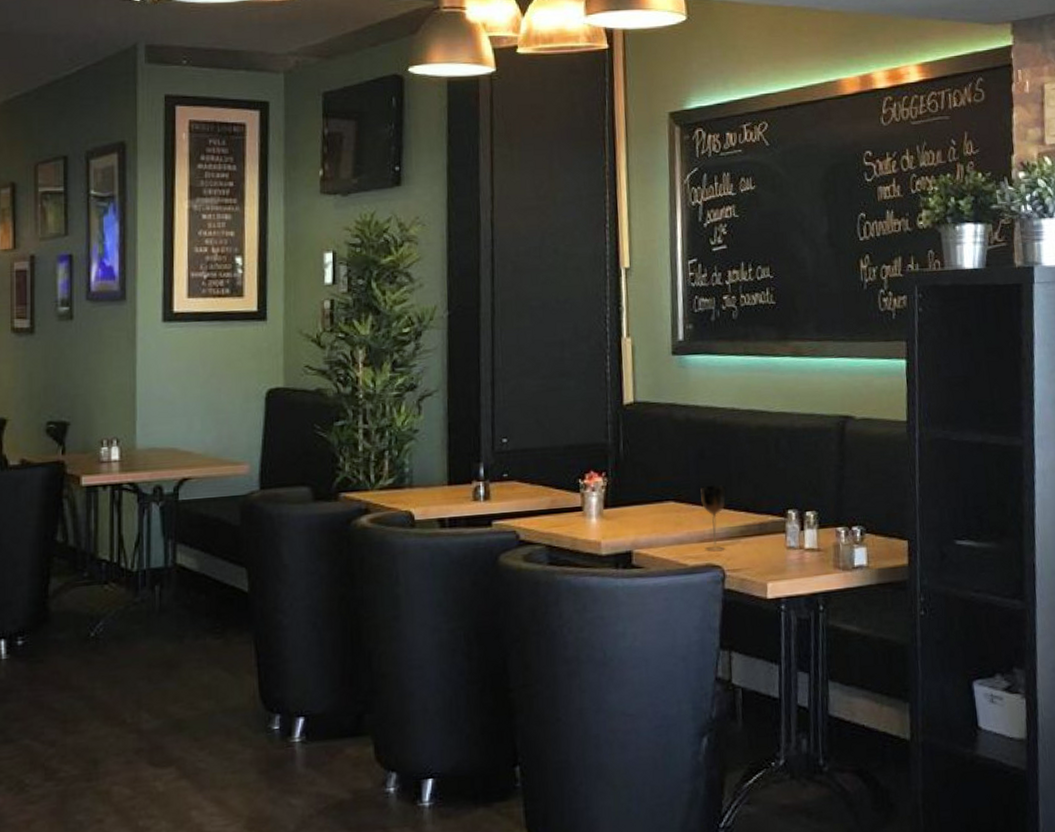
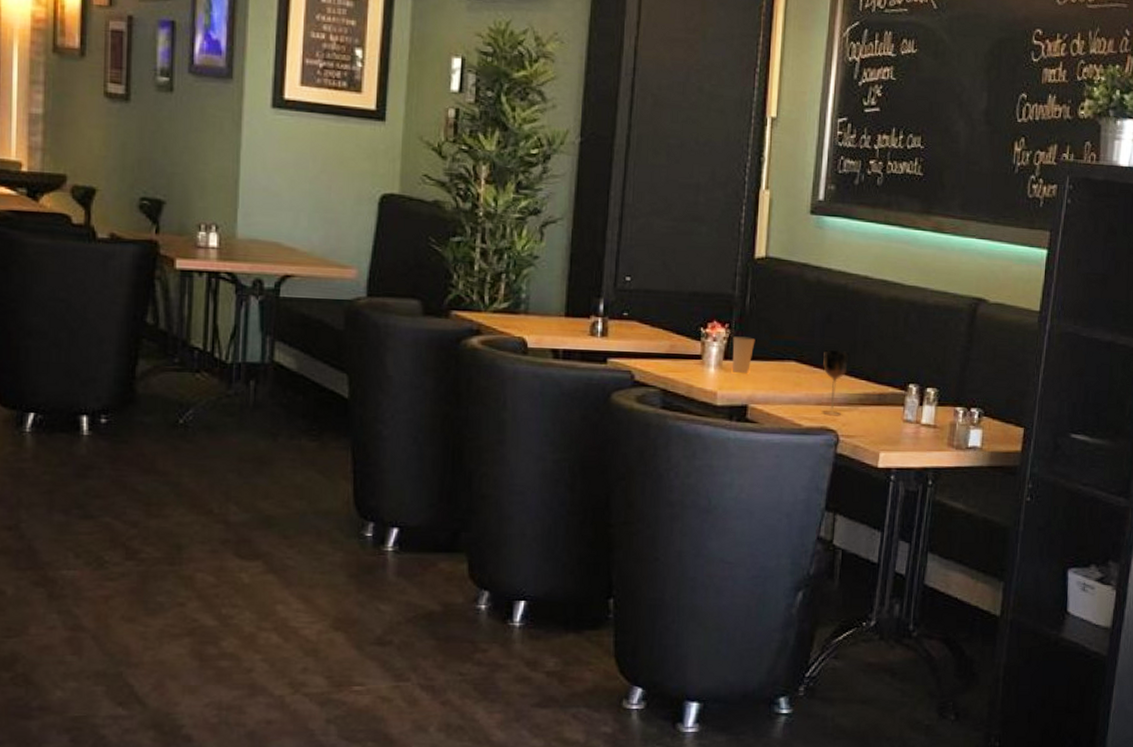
cup: none [610,482,633,521] -> present [732,336,755,374]

